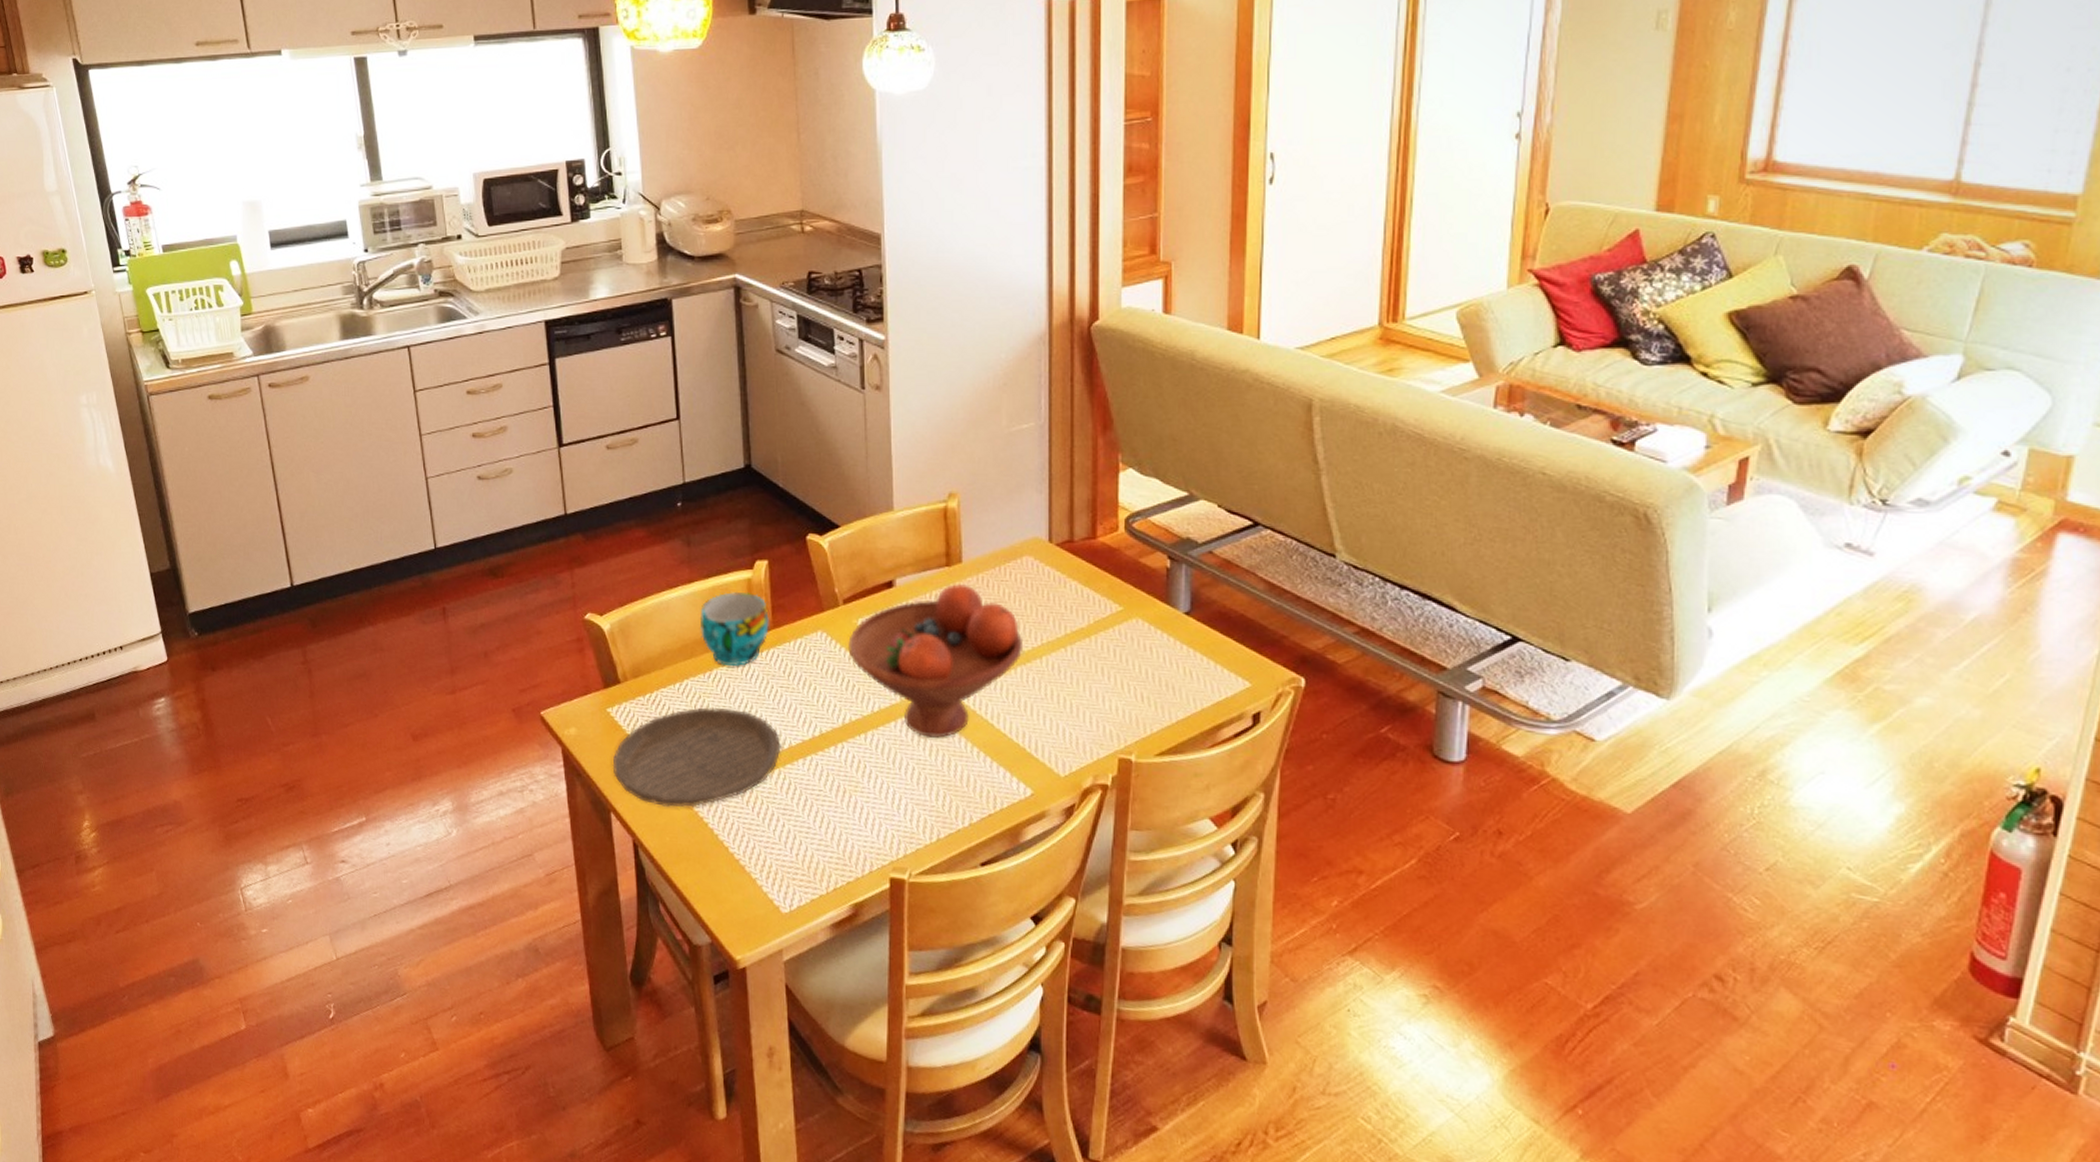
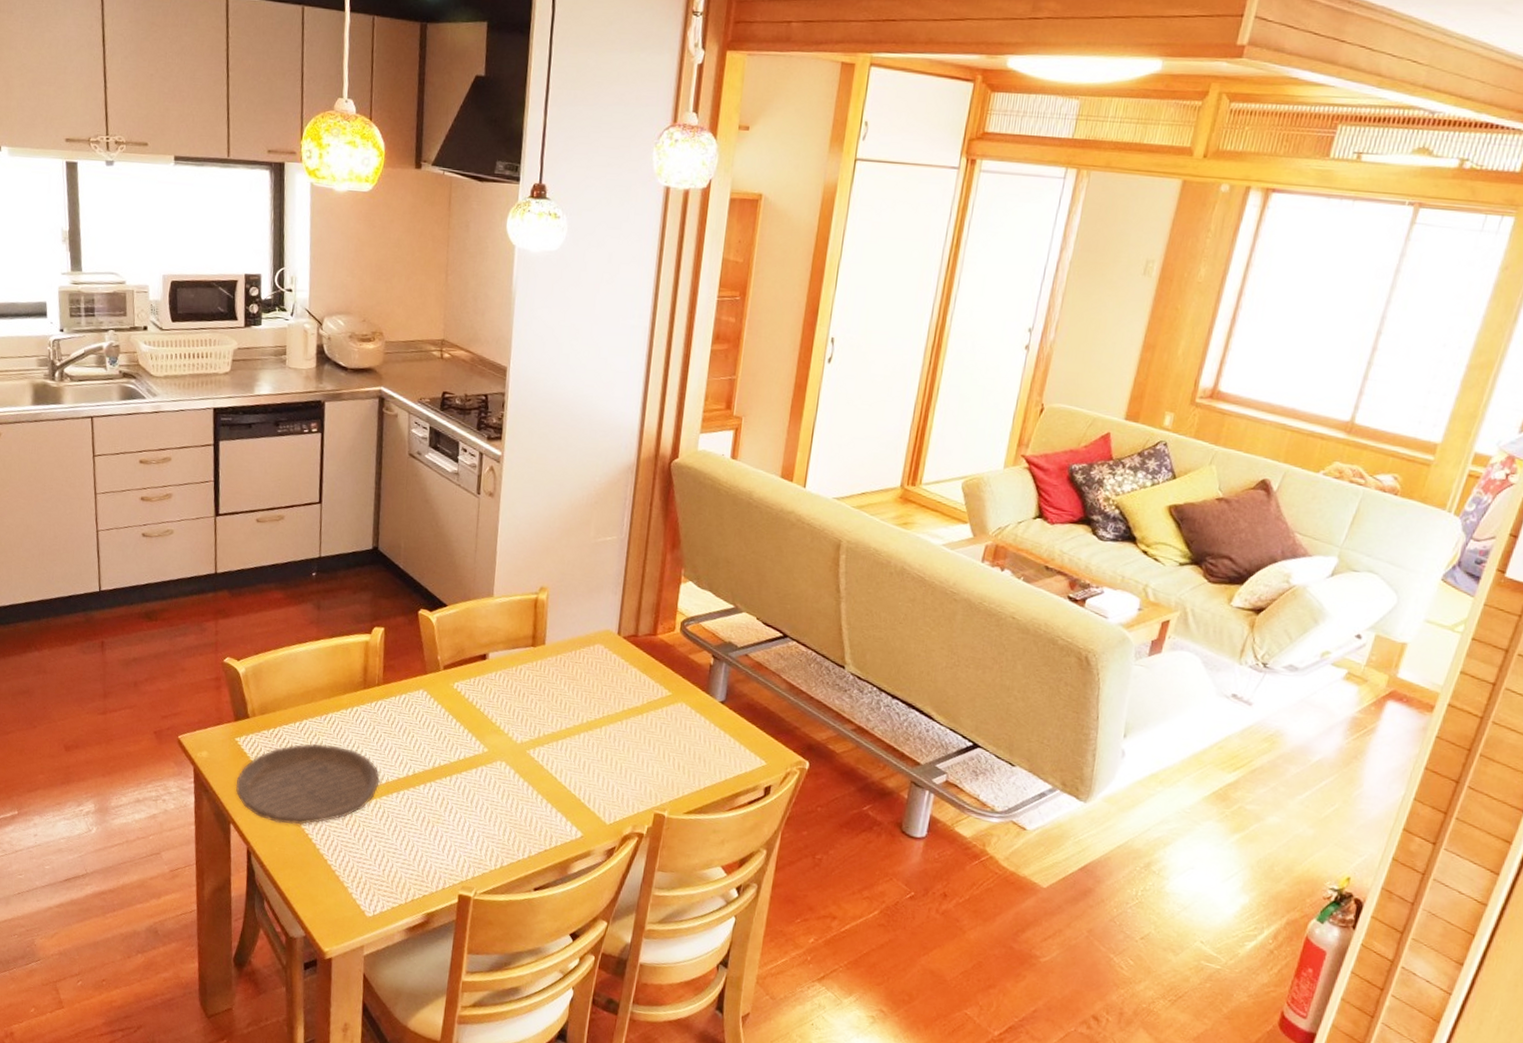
cup: present [700,591,769,666] -> none [321,651,380,713]
fruit bowl: present [848,584,1024,738] -> none [444,661,589,785]

